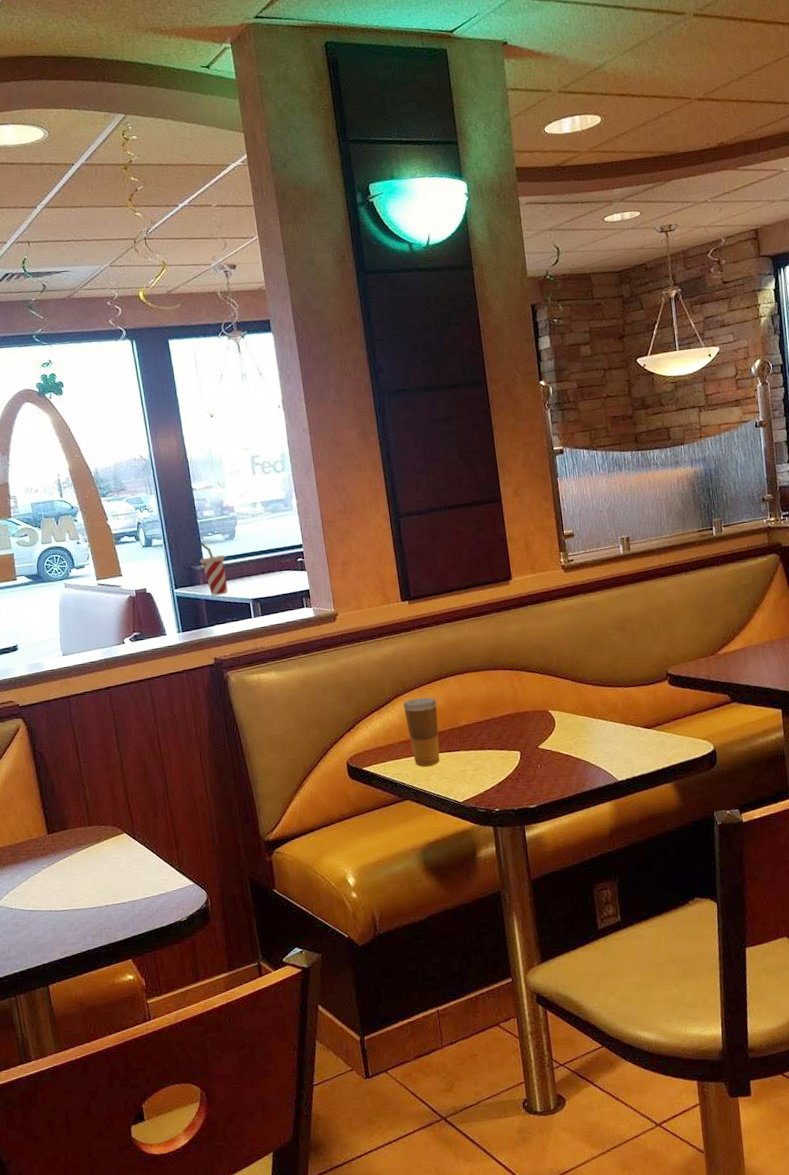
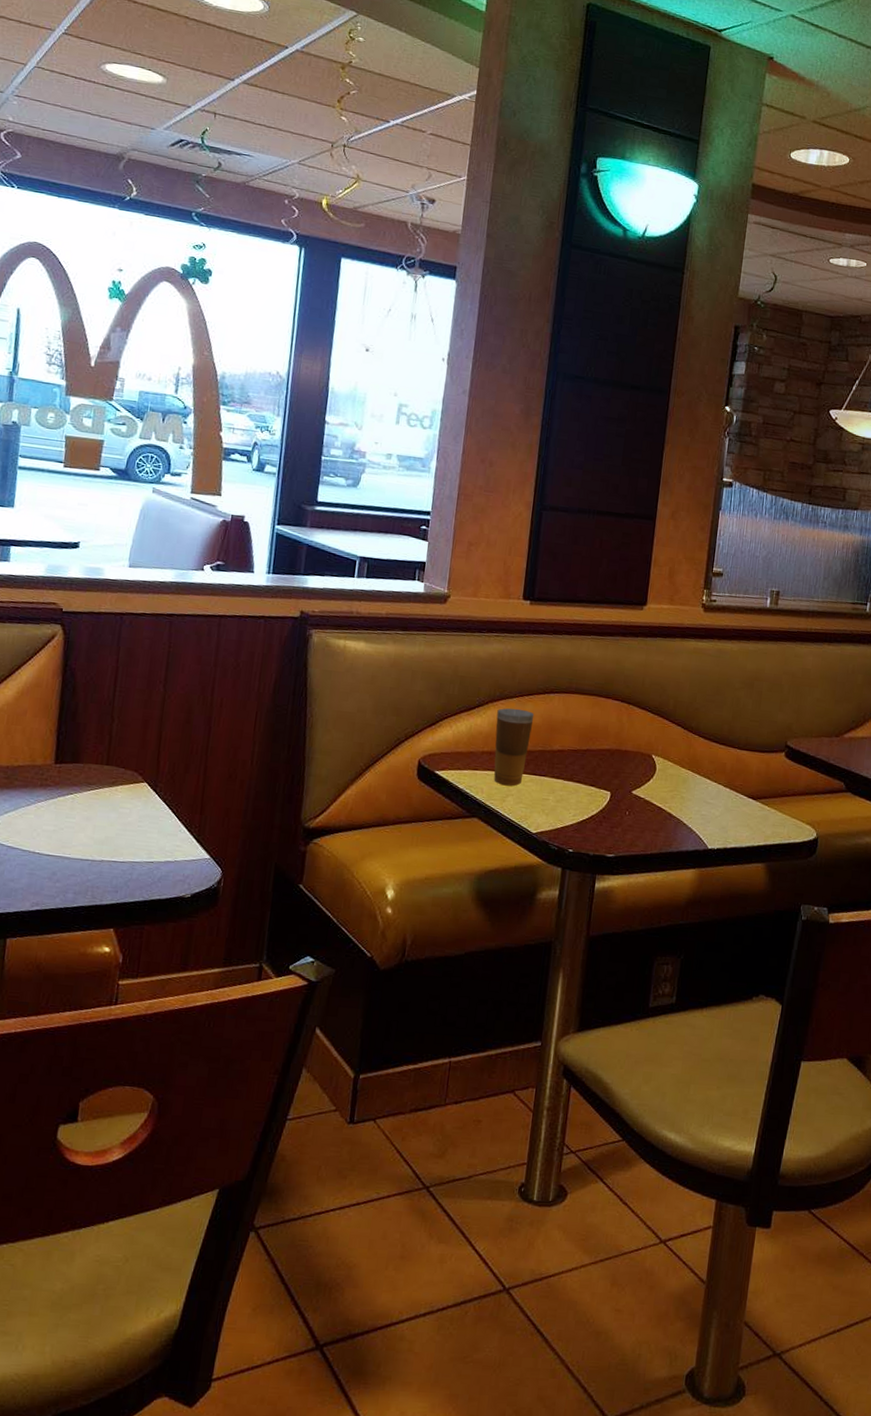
beverage cup: present [199,541,228,596] -> none [313,481,342,544]

